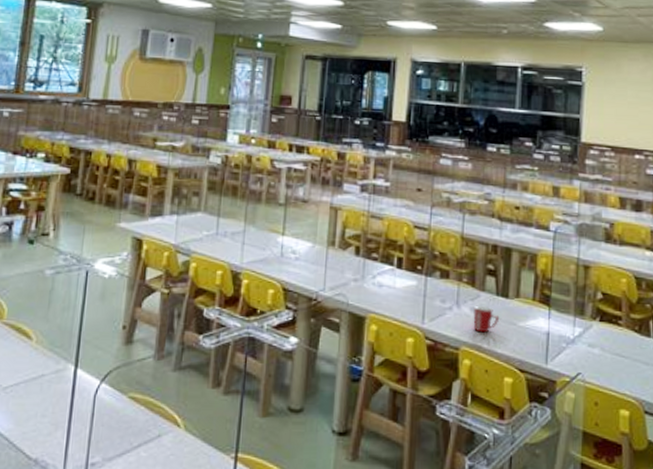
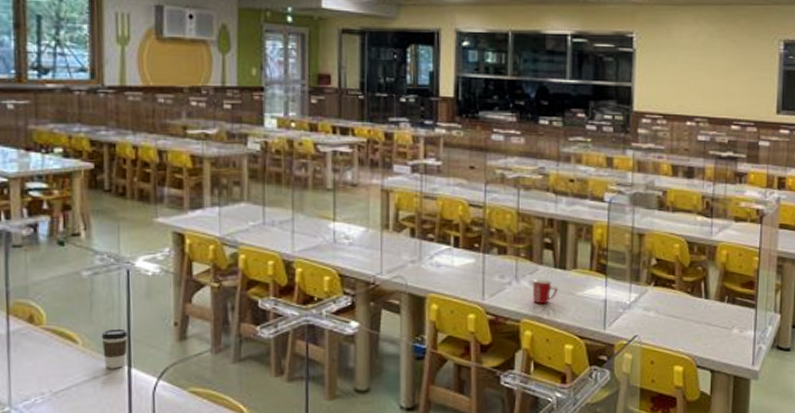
coffee cup: none [53,328,80,368] -> present [101,328,129,369]

